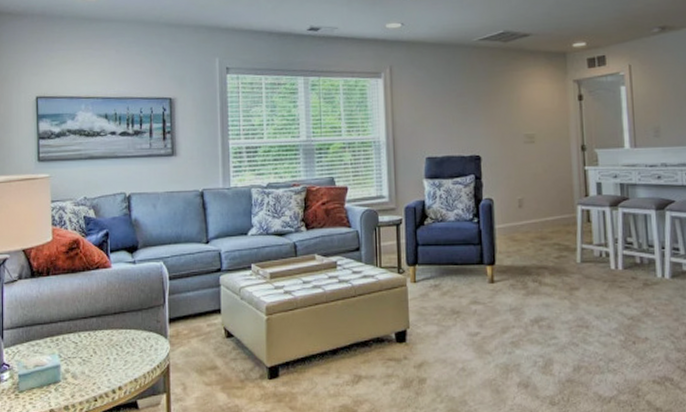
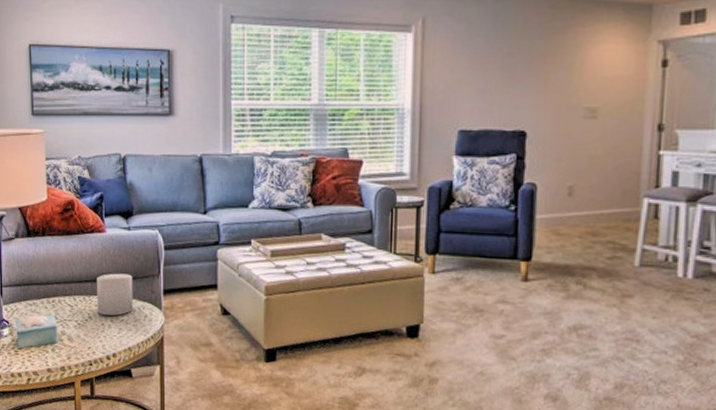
candle: none [102,306,139,349] -> present [97,273,133,316]

